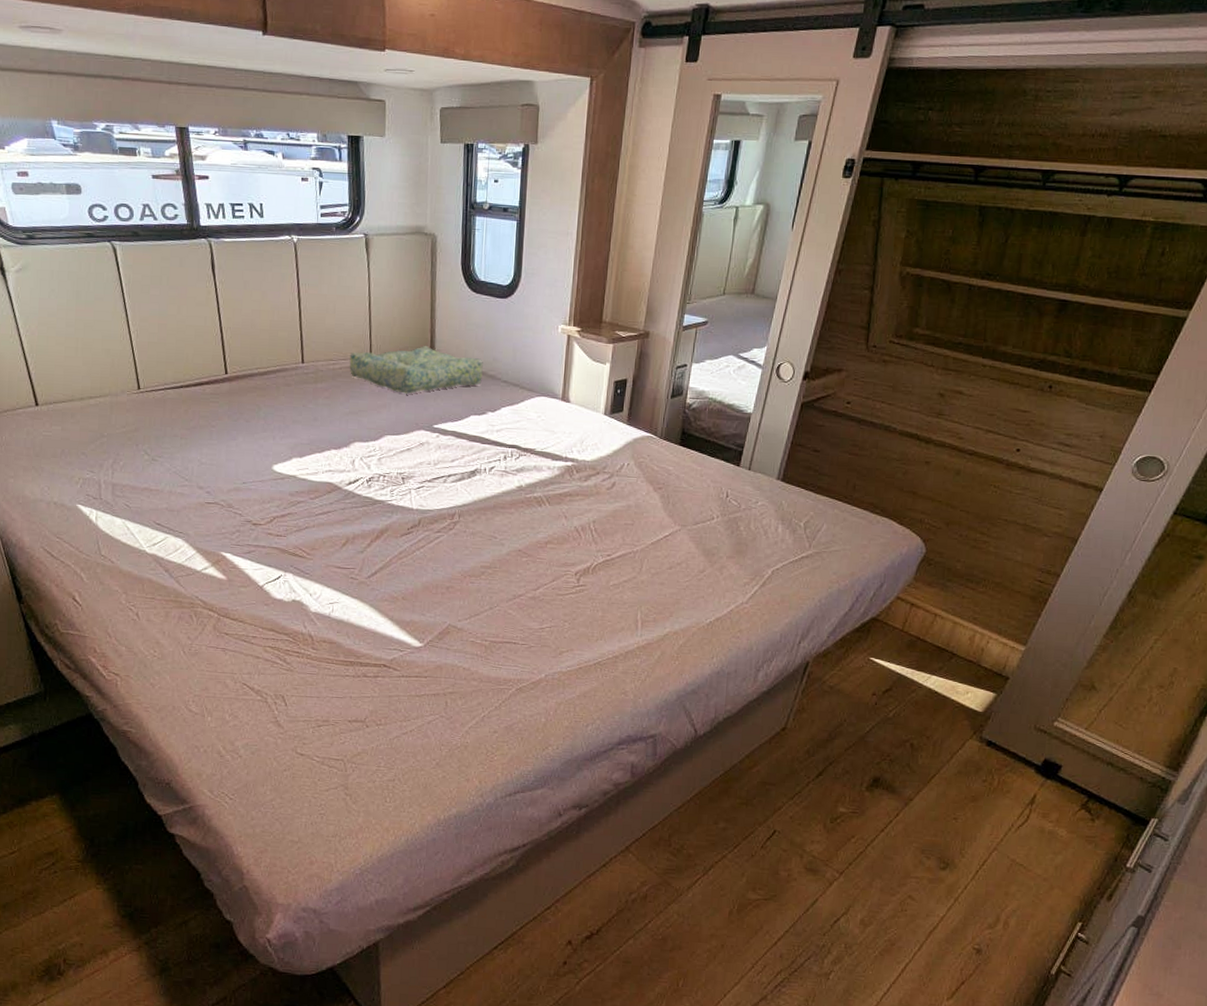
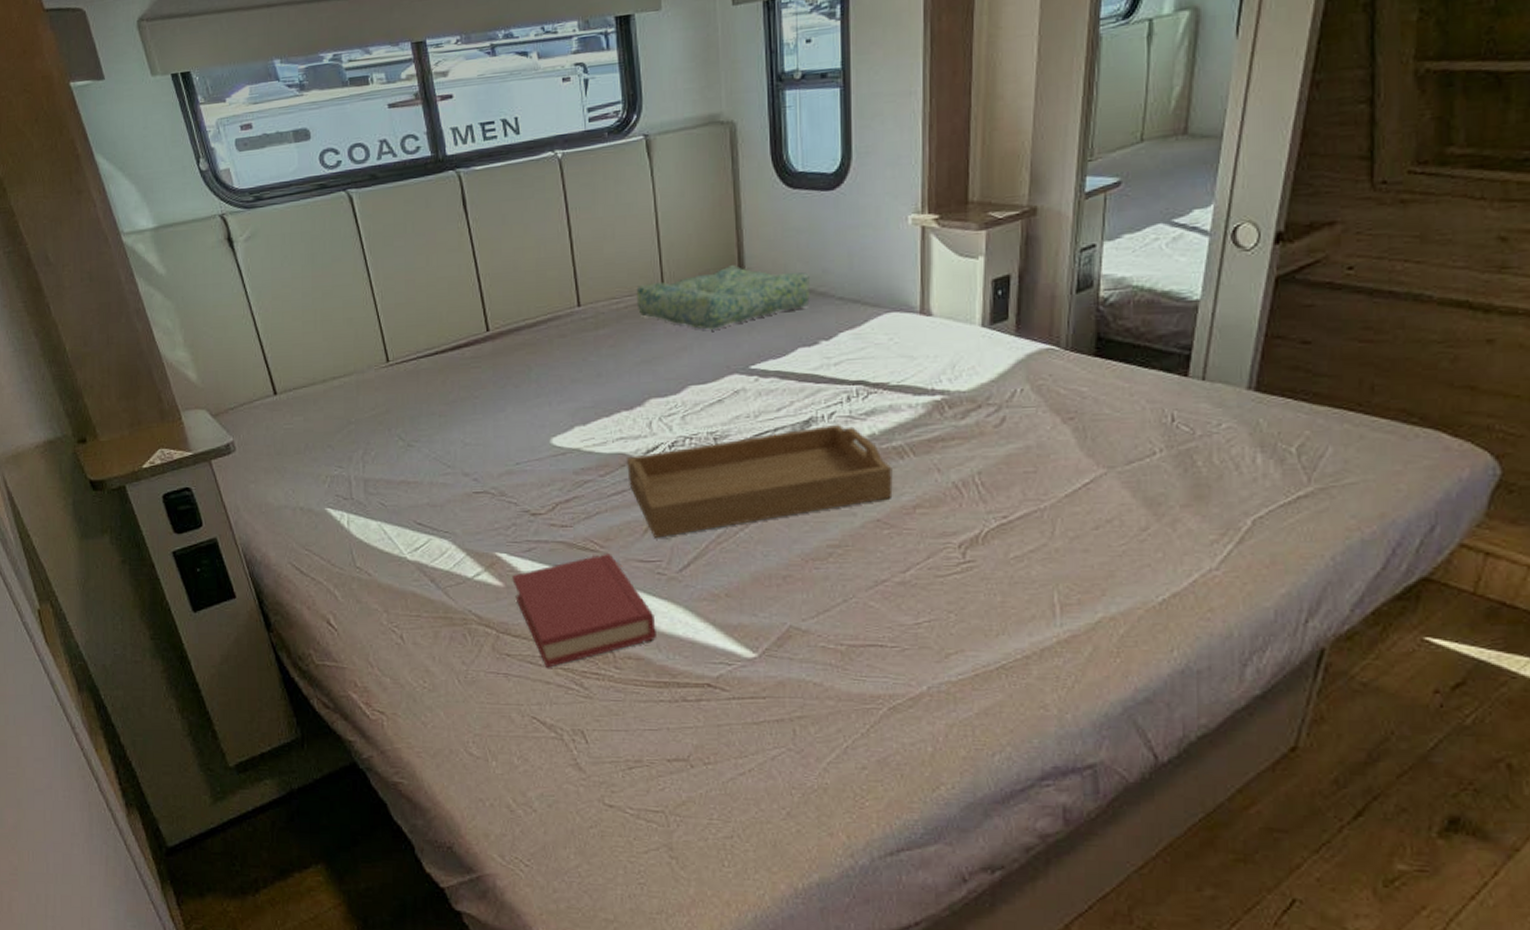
hardback book: none [234,560,347,646] -> present [512,554,656,668]
serving tray: none [332,476,533,551] -> present [626,424,893,538]

